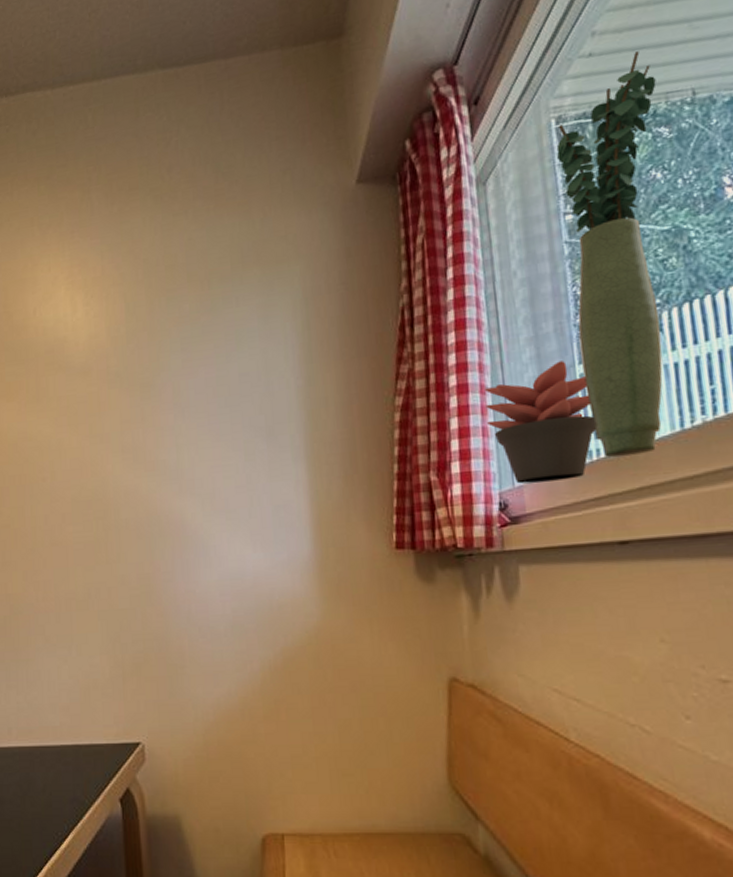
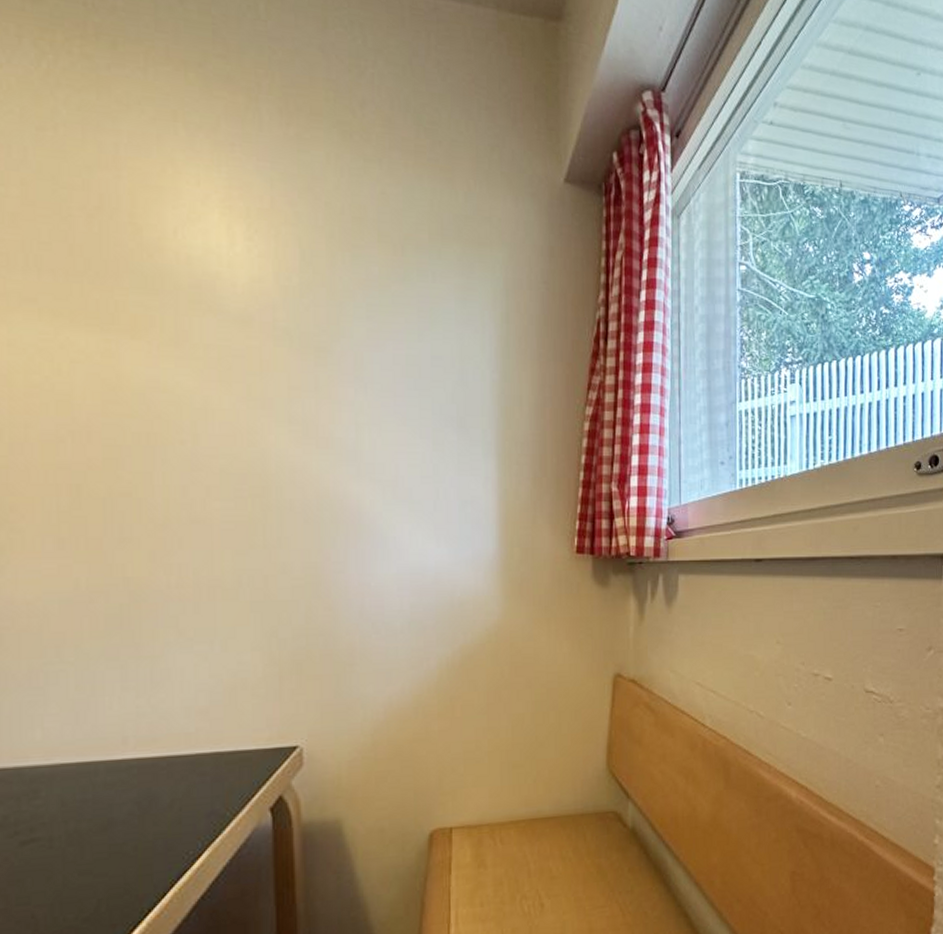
succulent plant: present [484,361,597,484] -> none [663,396,748,503]
vase: present [556,51,663,458] -> none [739,133,816,488]

